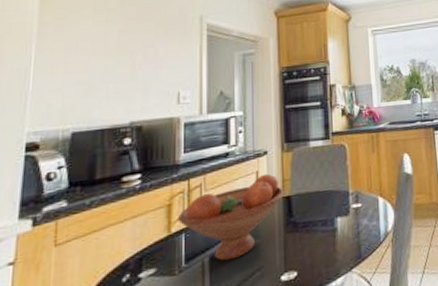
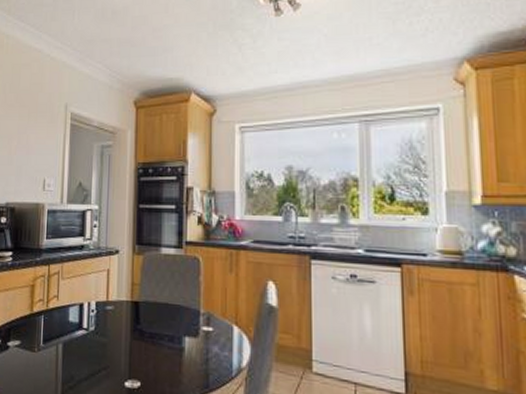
fruit bowl: present [178,173,284,261] -> none [39,273,133,352]

